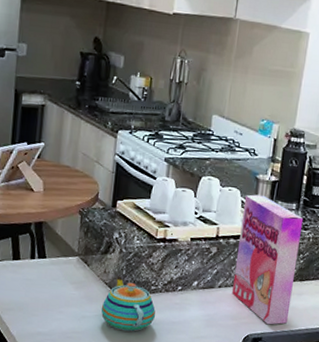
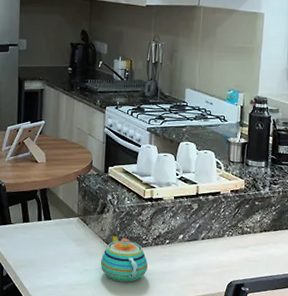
cereal box: present [232,194,304,325] -> none [214,155,273,272]

